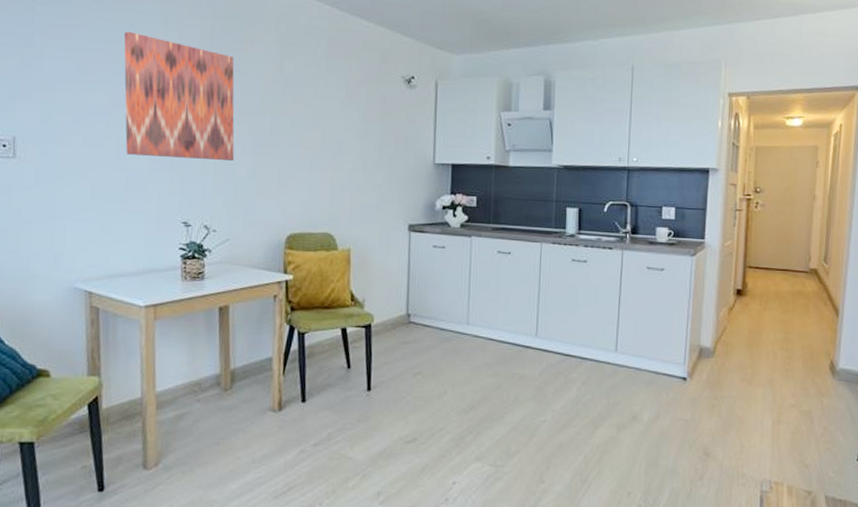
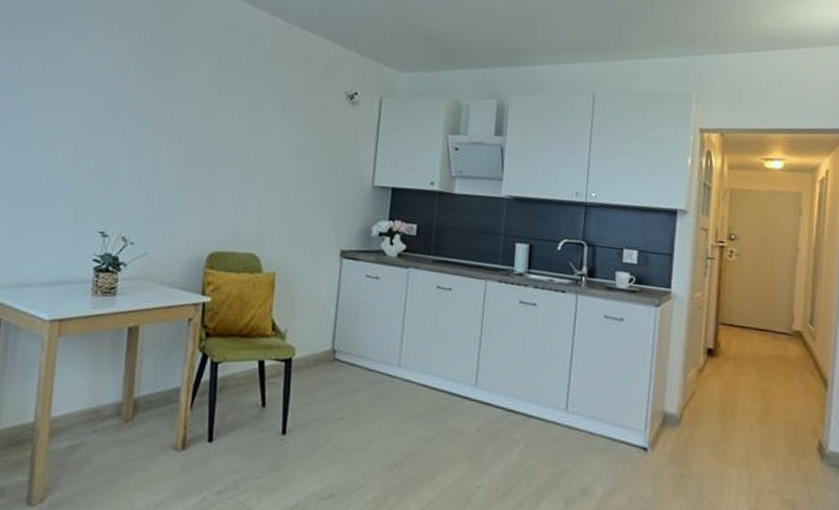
wall art: present [123,31,235,162] -> none [49,31,171,171]

